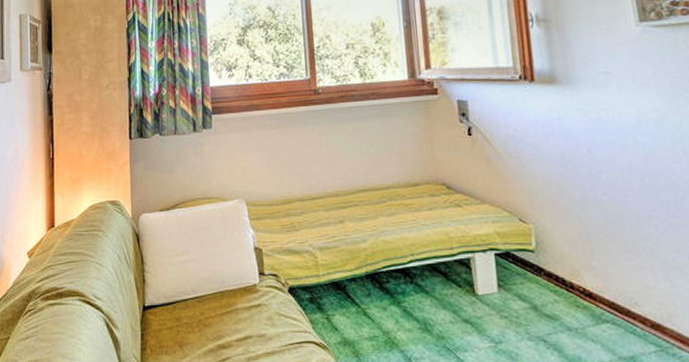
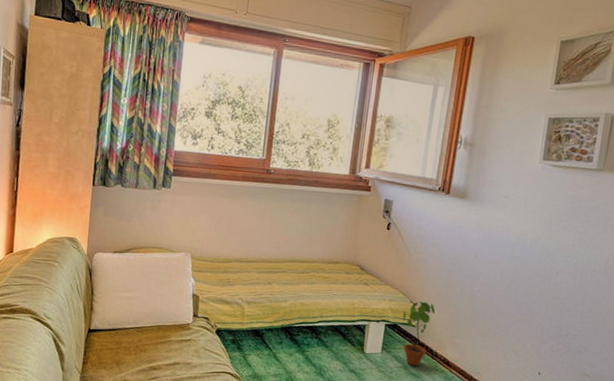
potted plant: none [514,218,559,305] -> present [403,301,436,366]

